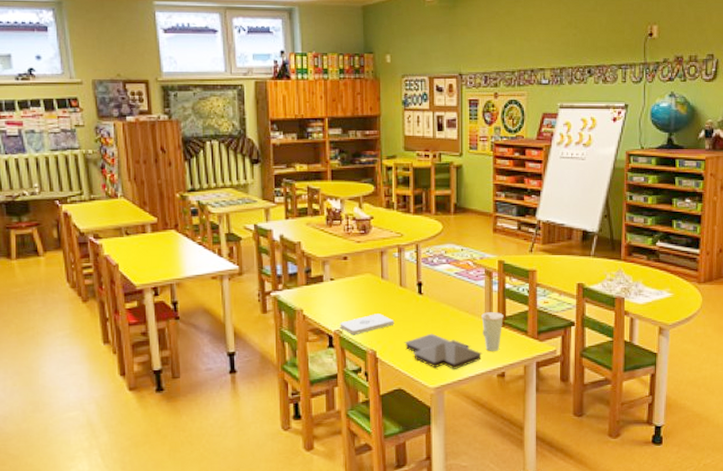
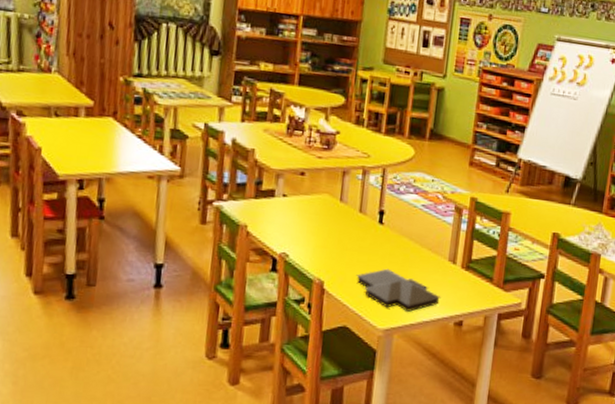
notepad: present [340,314,394,335] -> none [286,239,349,261]
cup: present [481,312,503,351] -> none [444,252,469,296]

